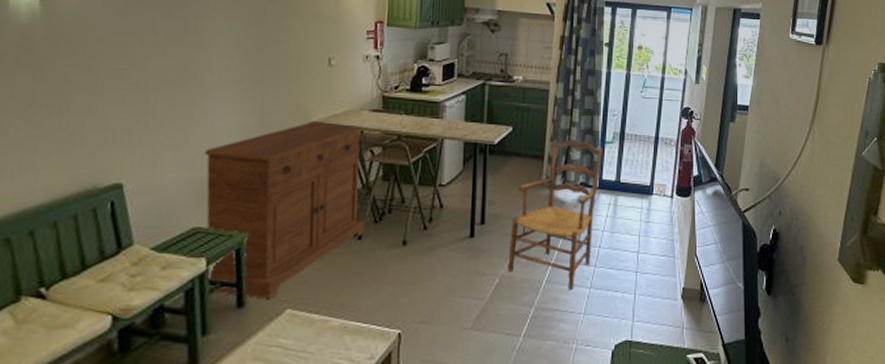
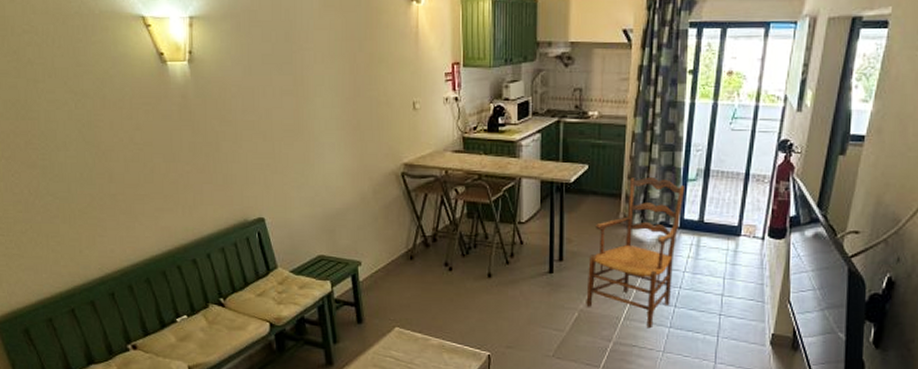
sideboard: present [204,121,364,299] -> none [320,163,454,317]

